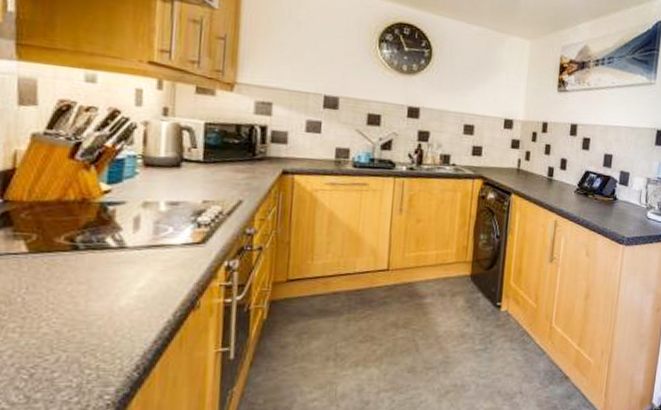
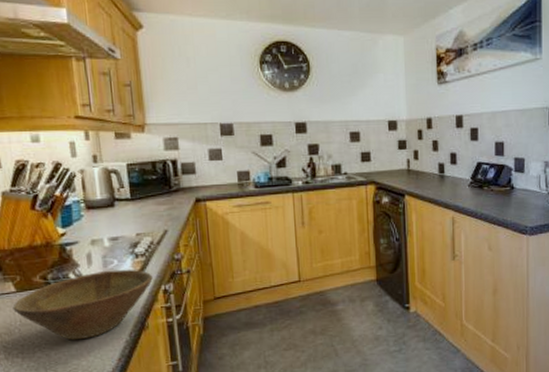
bowl: none [19,238,215,316] -> present [12,269,153,341]

